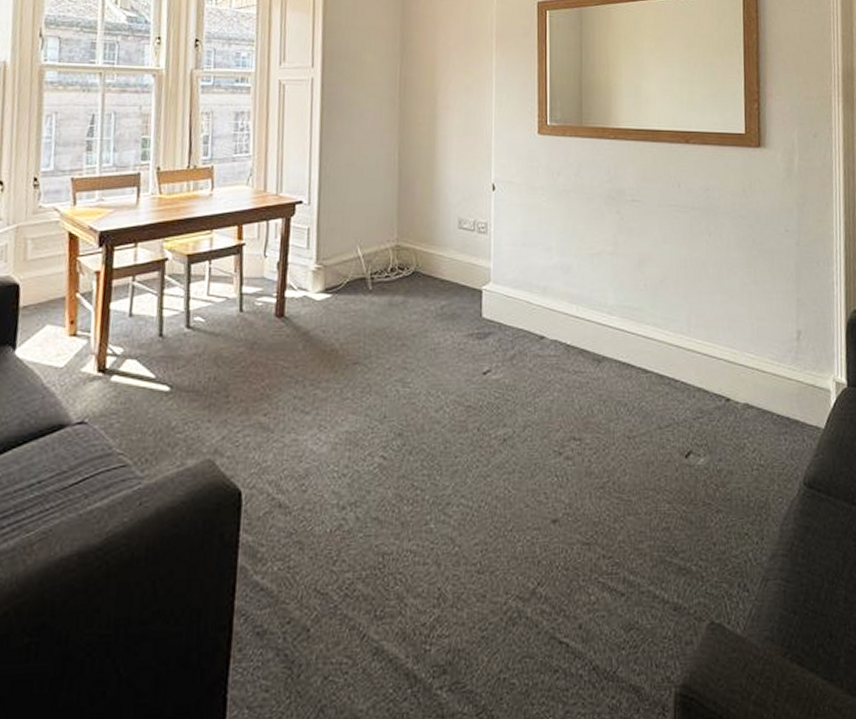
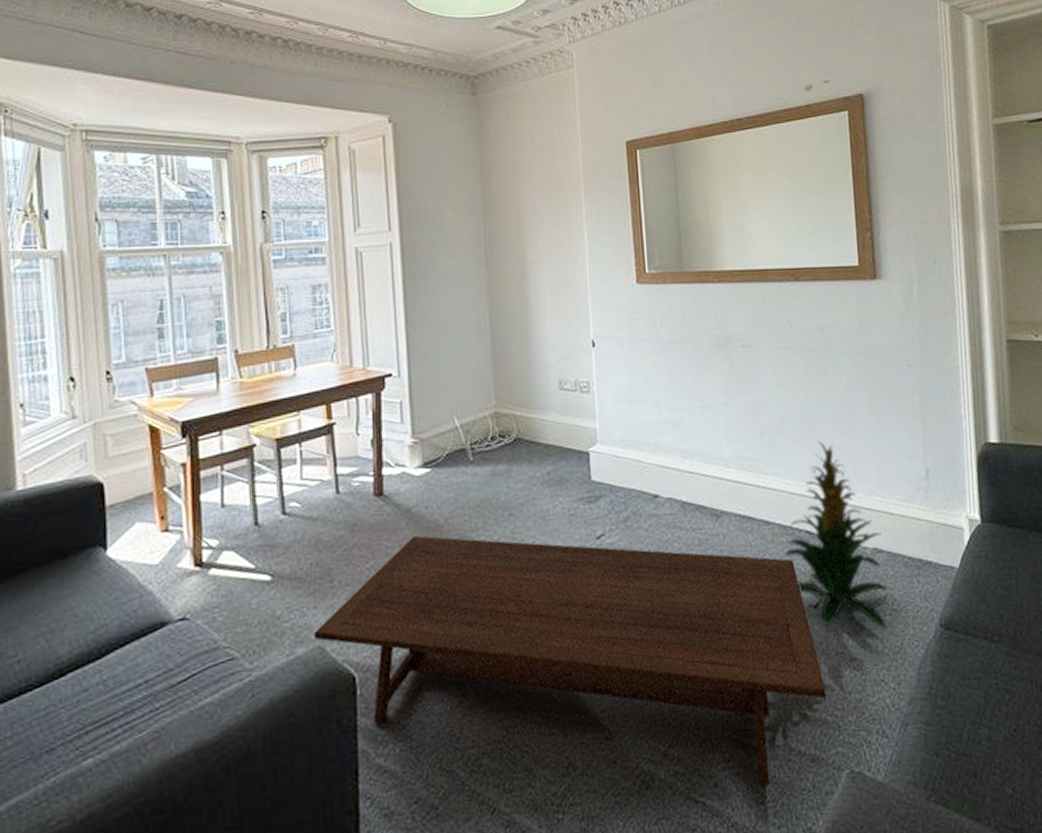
coffee table: none [205,358,692,630] -> present [314,535,827,785]
indoor plant: none [659,296,758,484] -> present [784,441,889,630]

